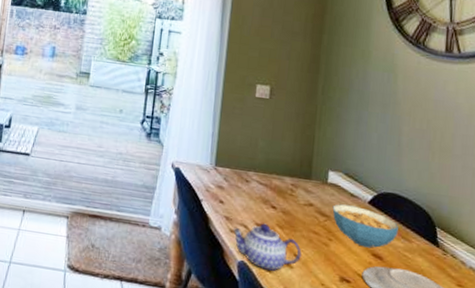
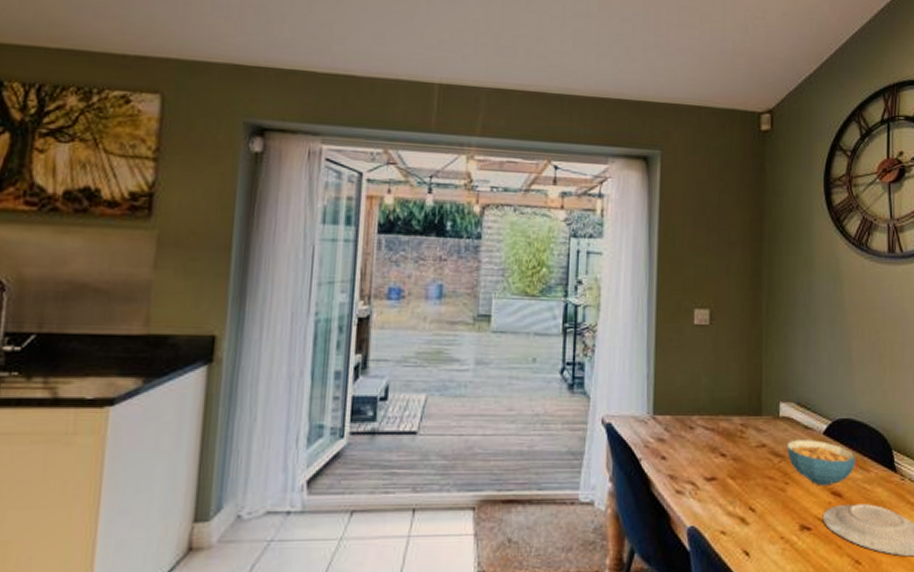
teapot: present [232,223,302,271] -> none [678,476,757,532]

